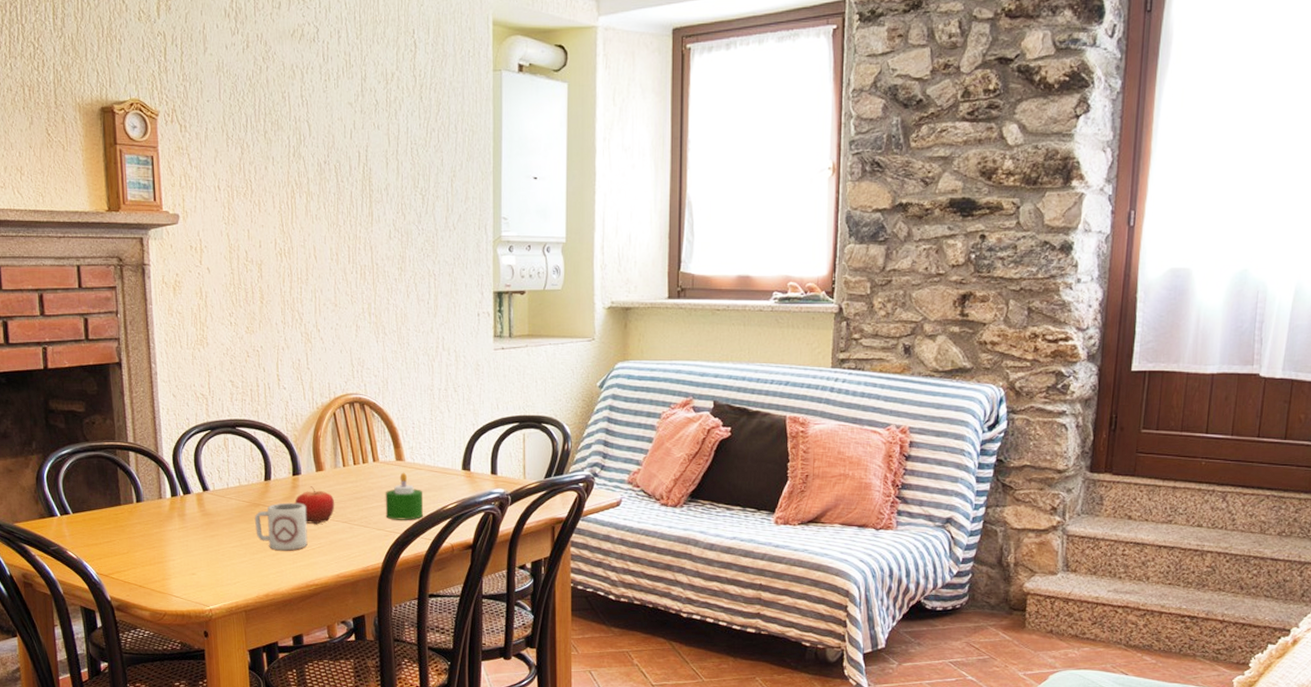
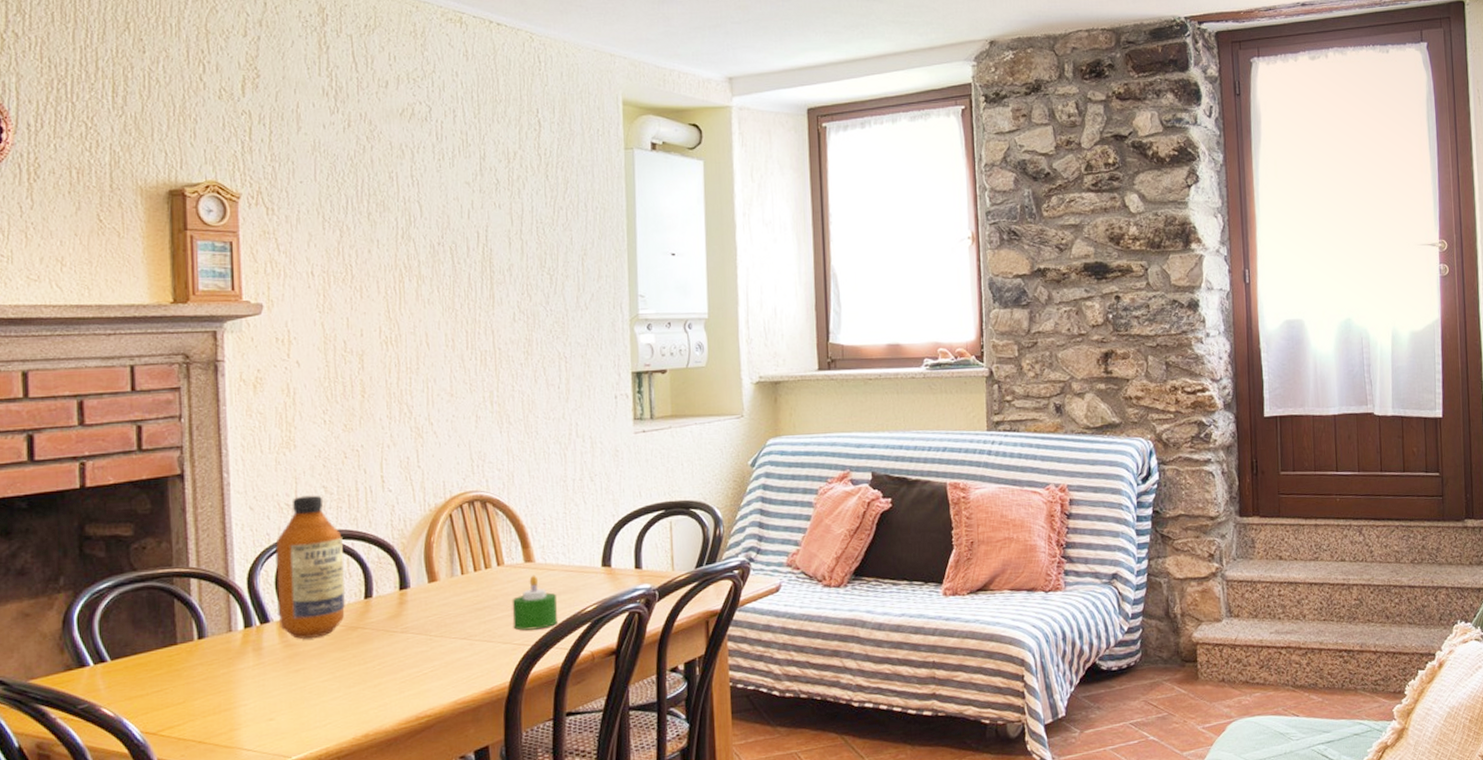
bottle: none [194,387,249,511] -> present [275,495,345,640]
cup: present [254,502,308,551] -> none [351,621,418,680]
fruit: present [295,486,335,524] -> none [402,600,452,645]

